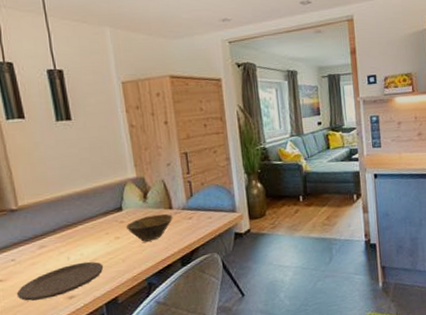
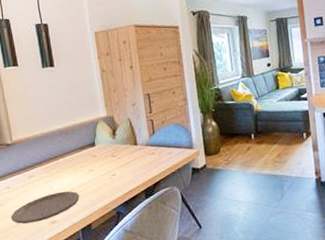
bowl: present [125,213,173,242] -> none [98,149,138,175]

